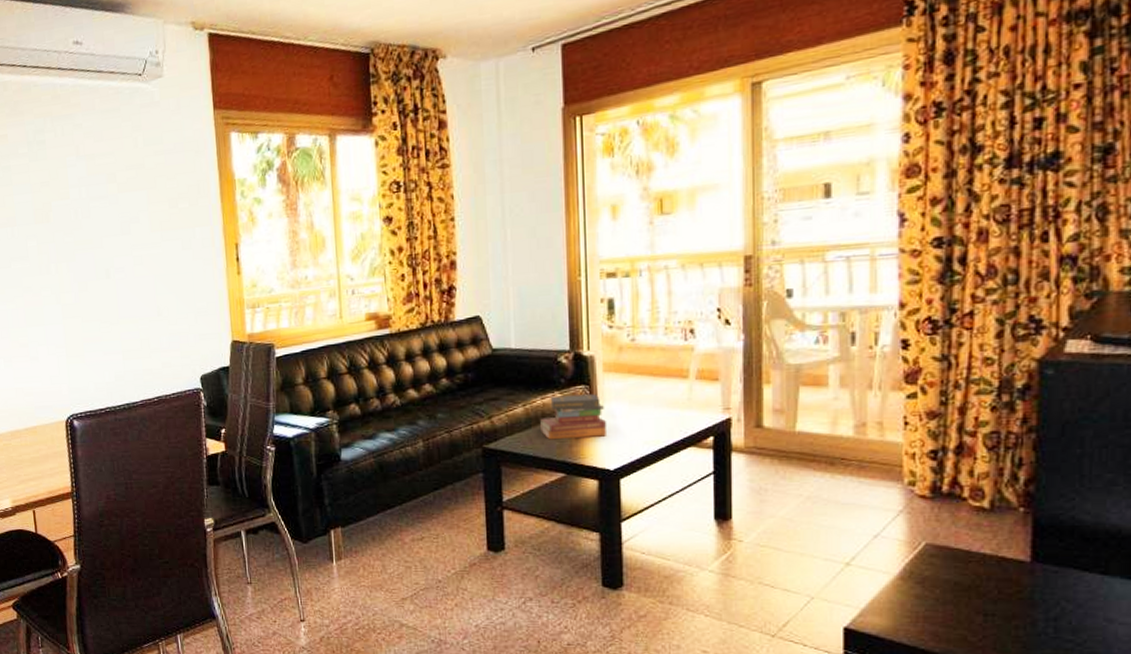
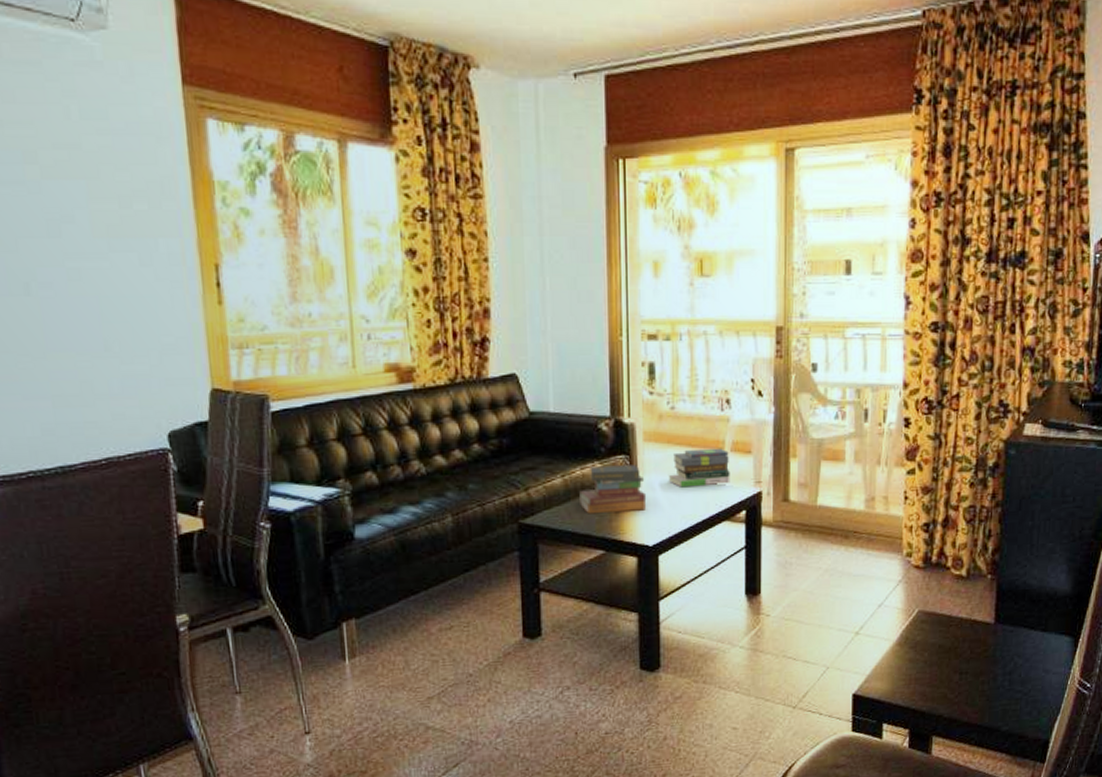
books: none [630,376,696,415] -> present [669,448,730,488]

